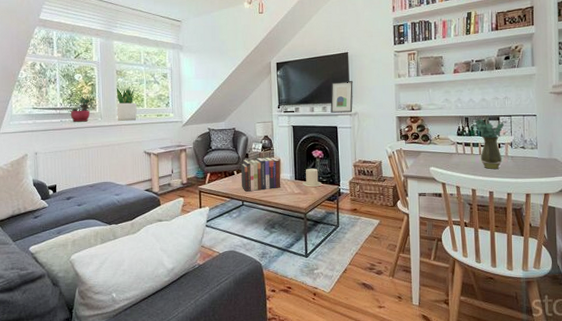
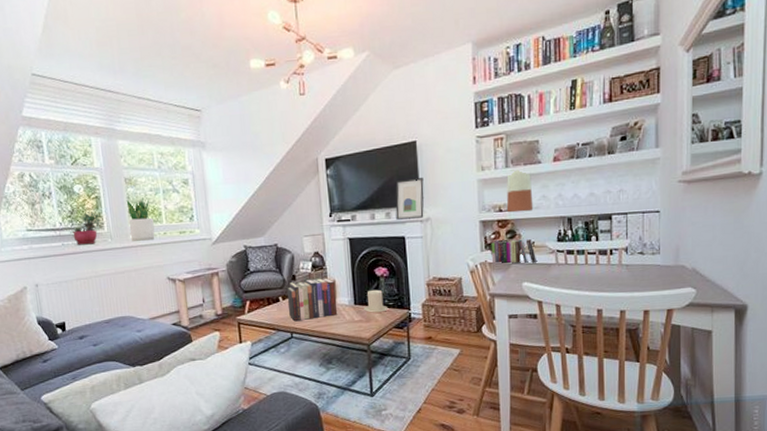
books: none [405,132,441,152] -> present [491,238,536,264]
vase: none [417,78,439,111] -> present [506,169,534,213]
vase: present [474,116,505,169] -> none [579,215,618,282]

